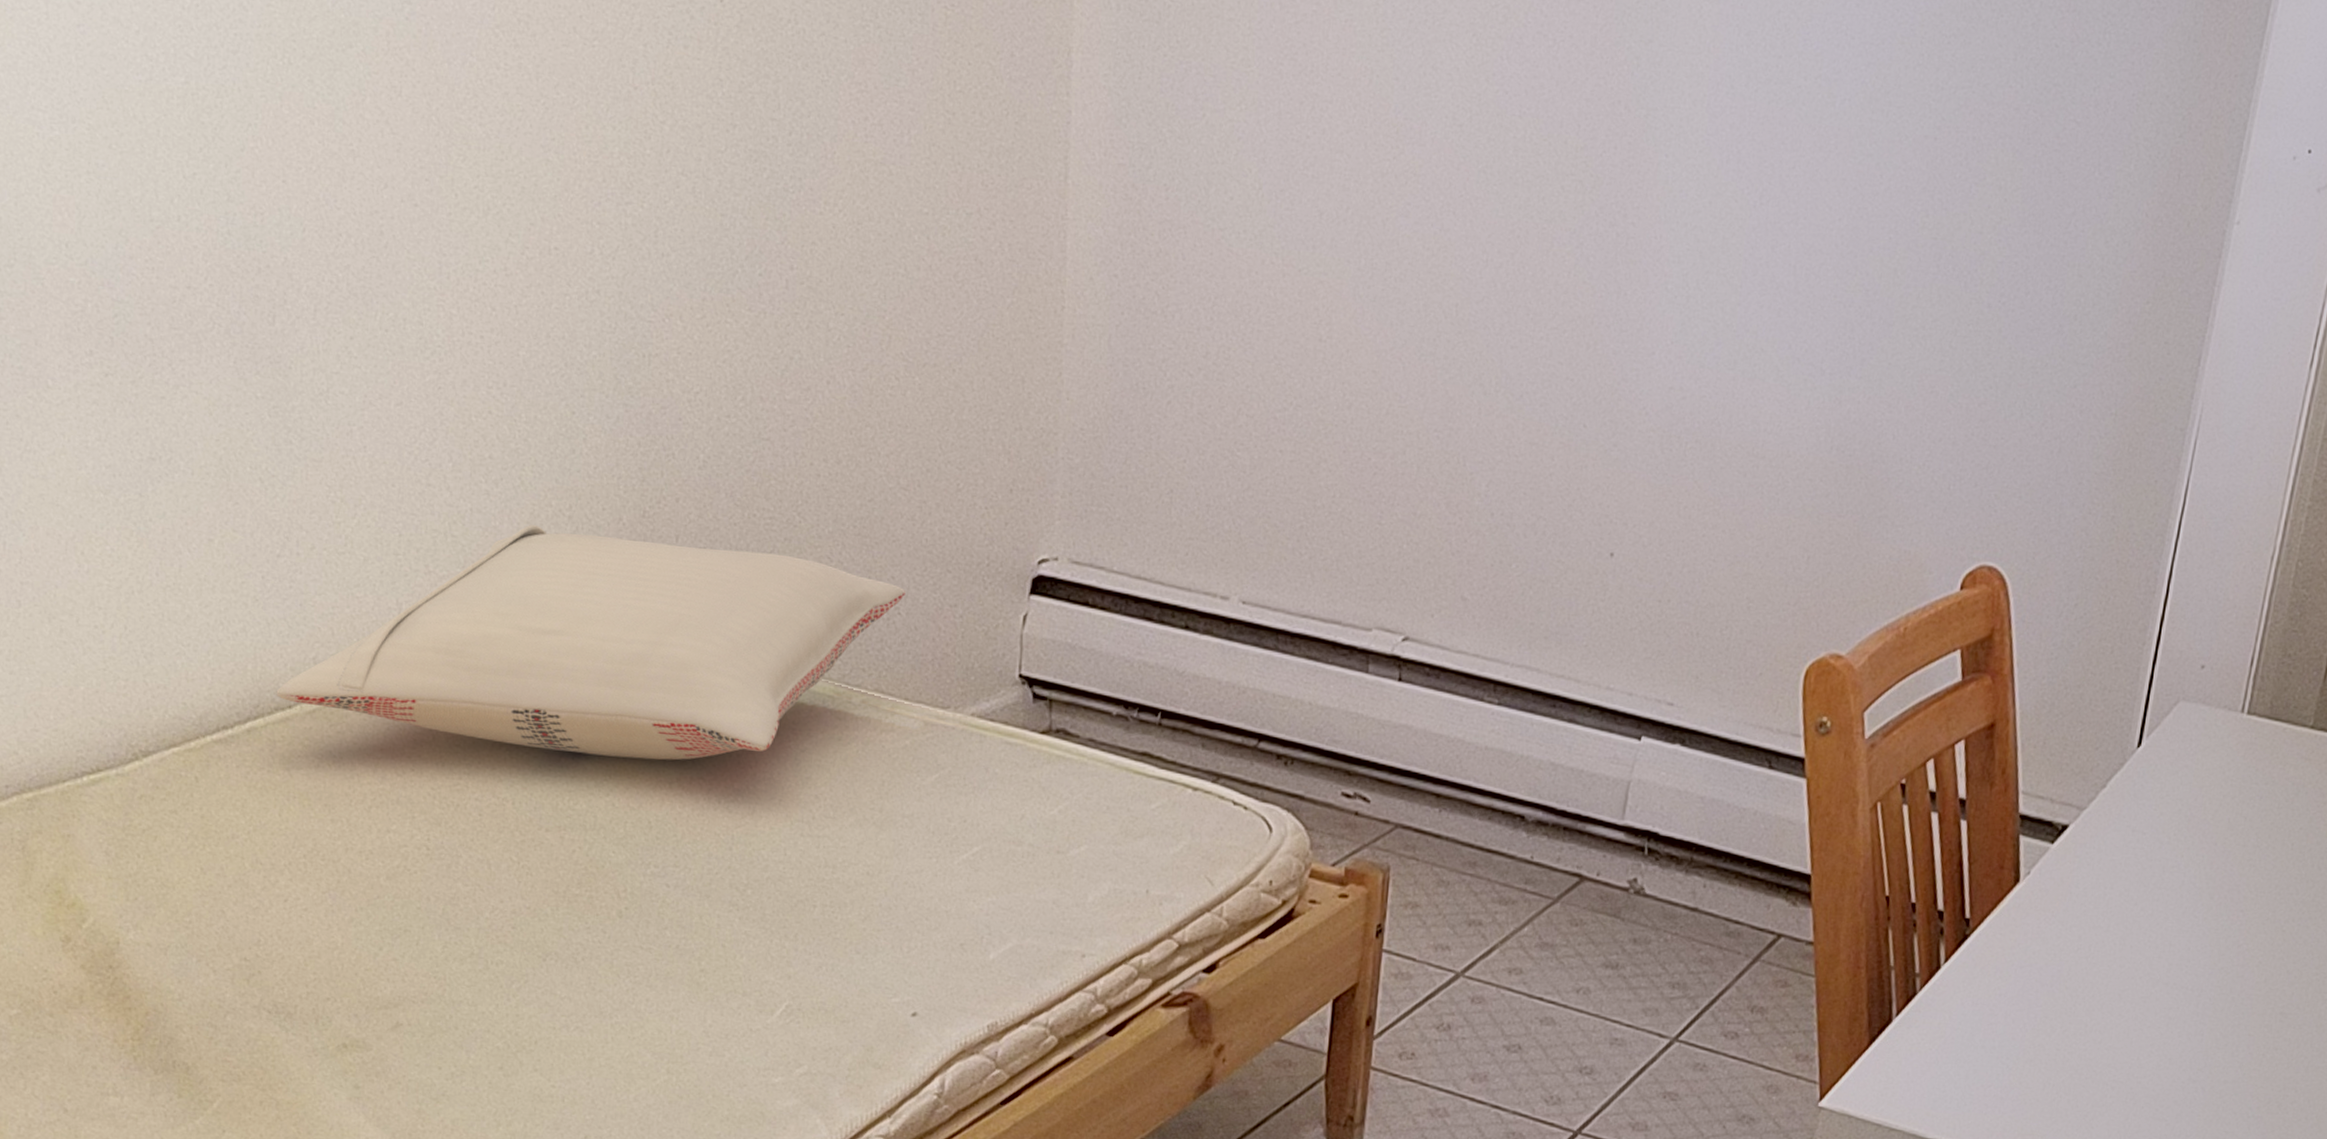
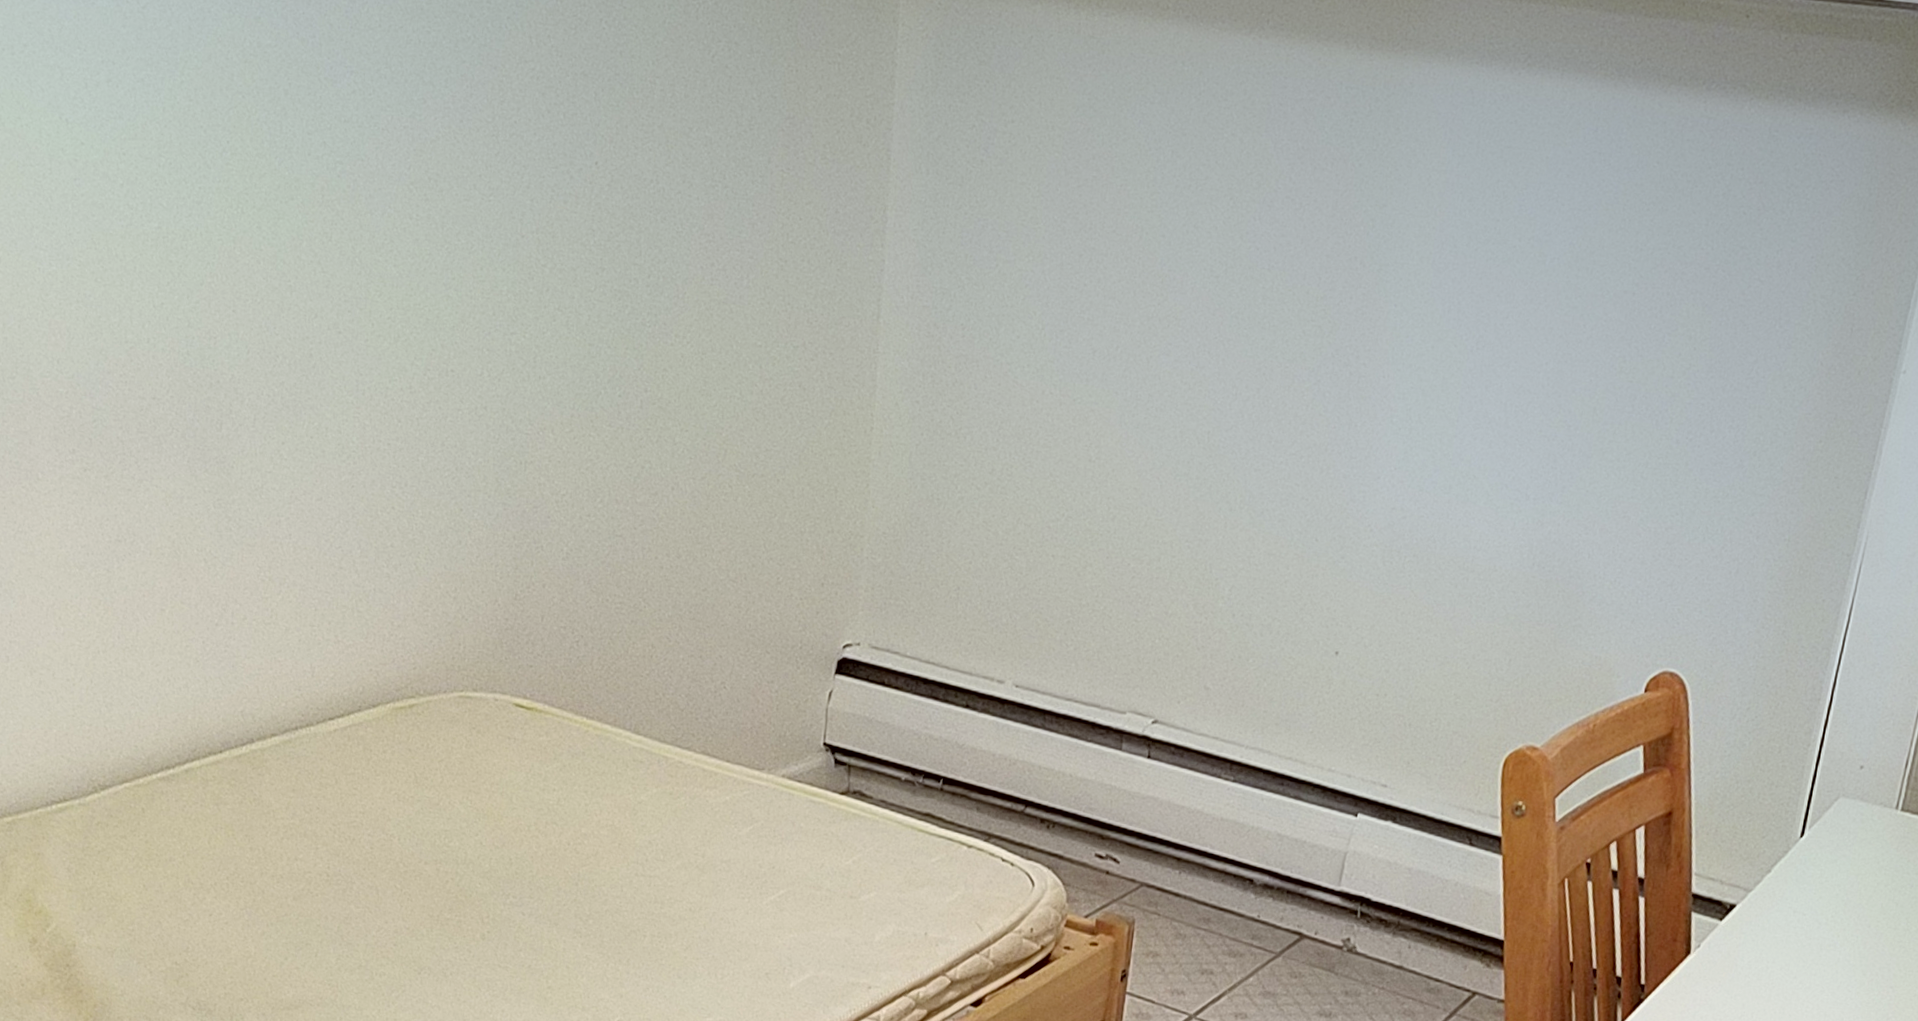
pillow: present [276,524,905,761] -> none [210,603,731,807]

